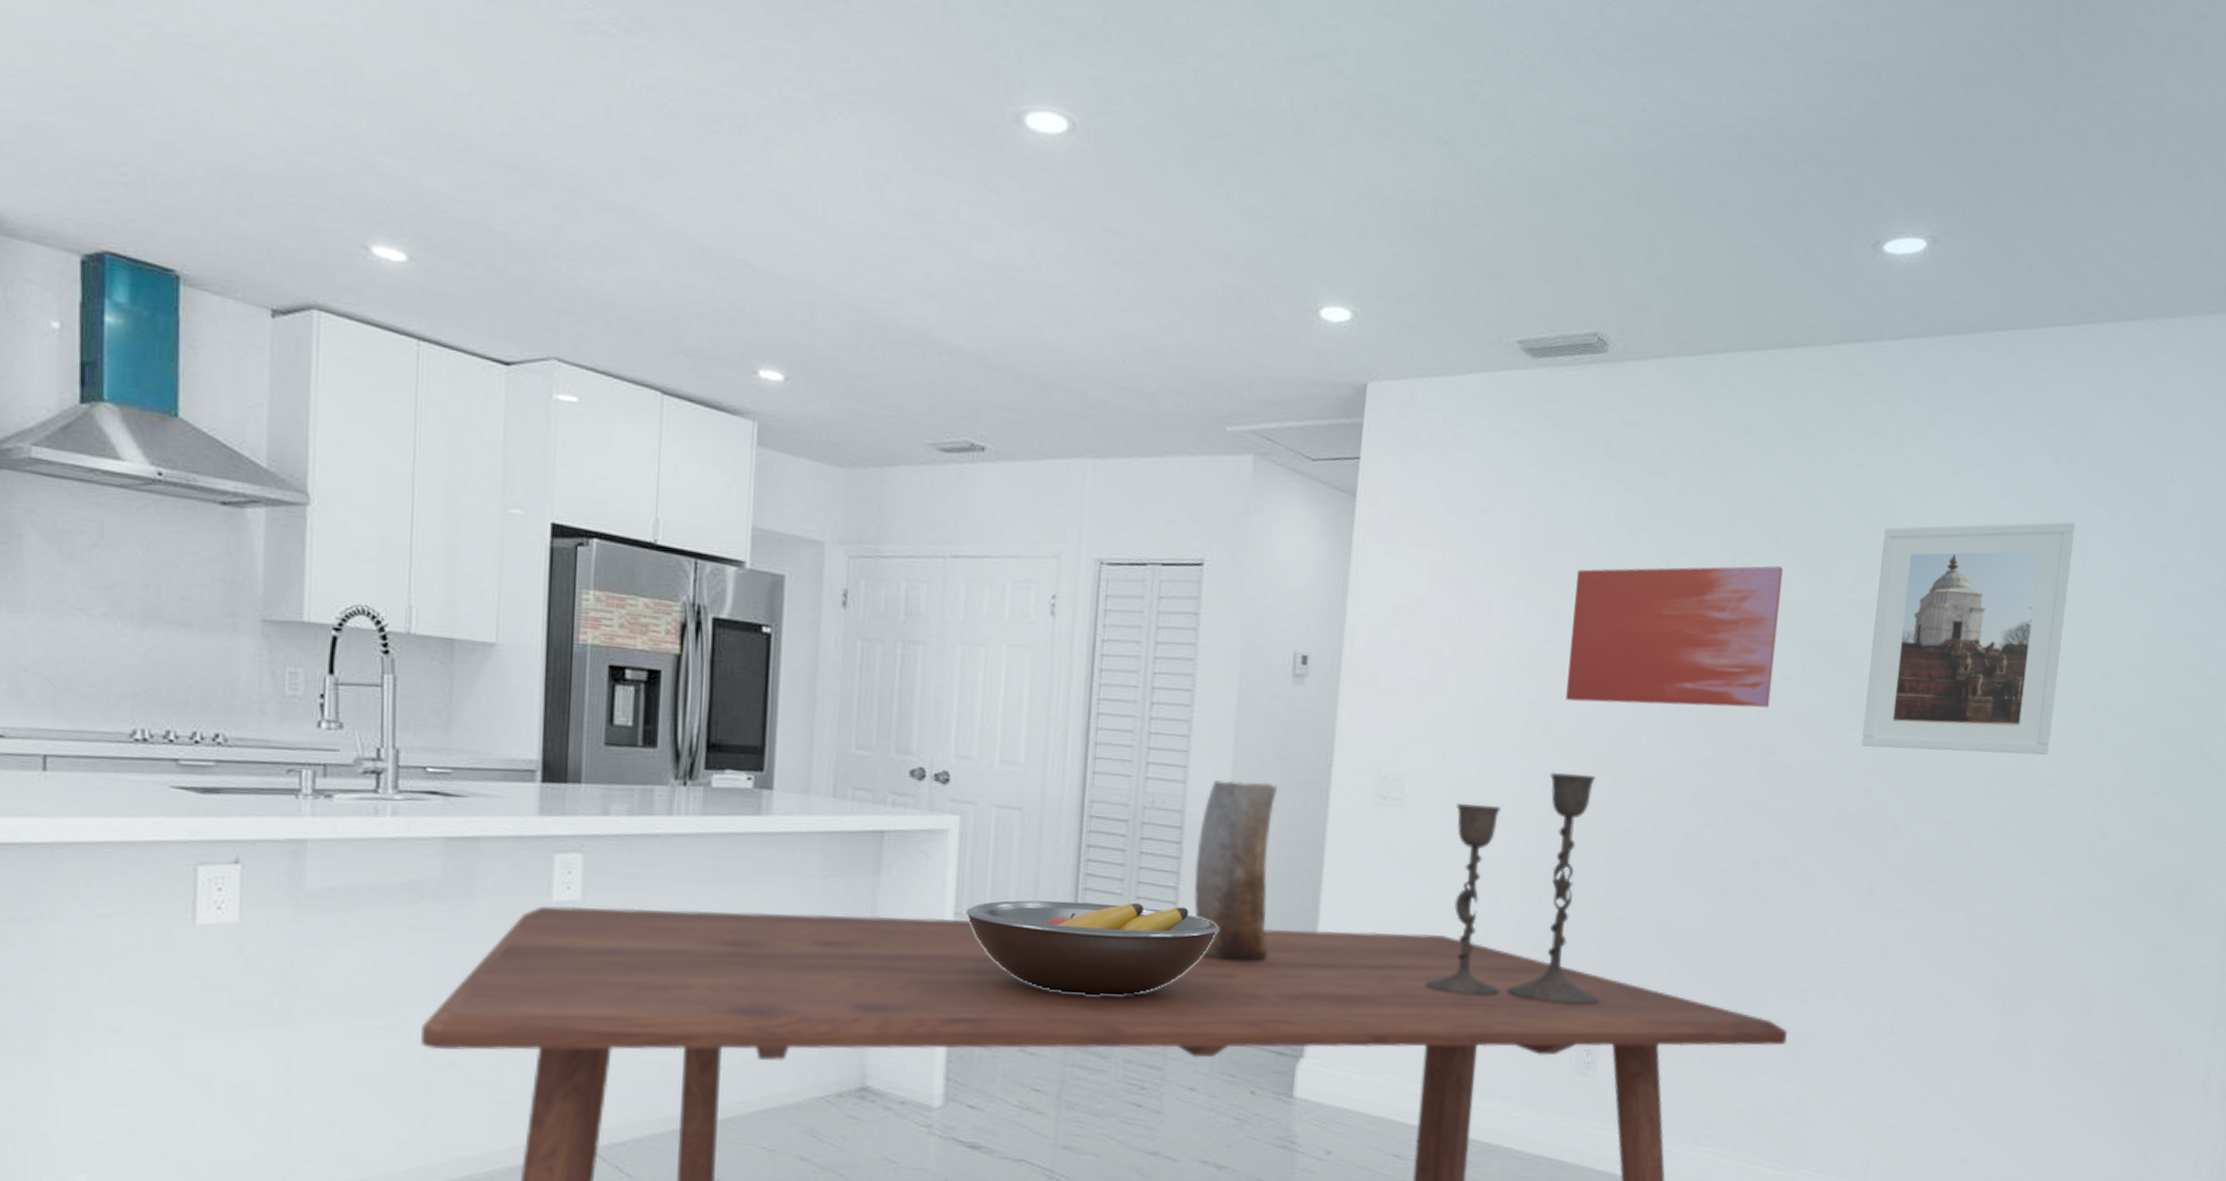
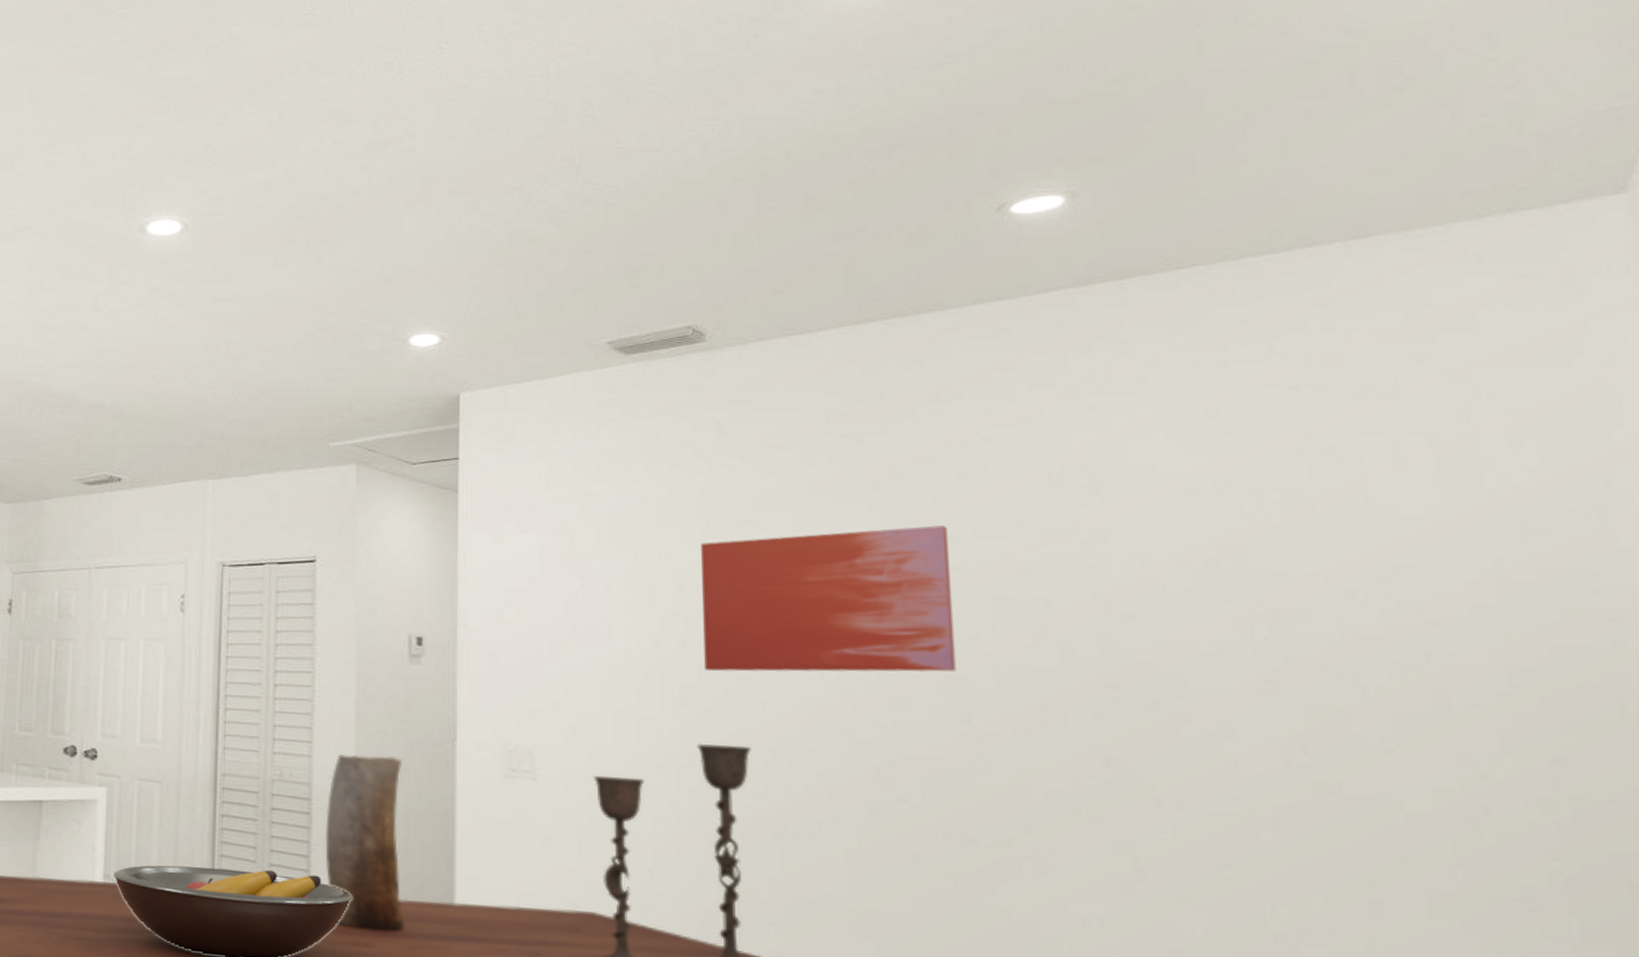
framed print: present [1861,522,2075,755] -> none [1072,453,1370,717]

